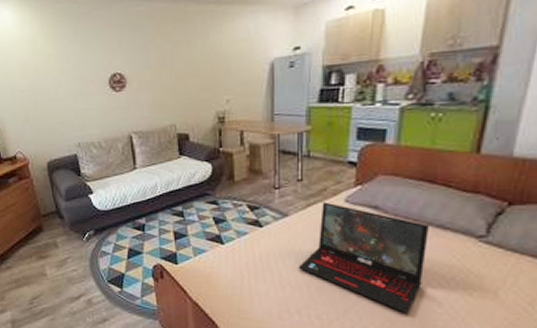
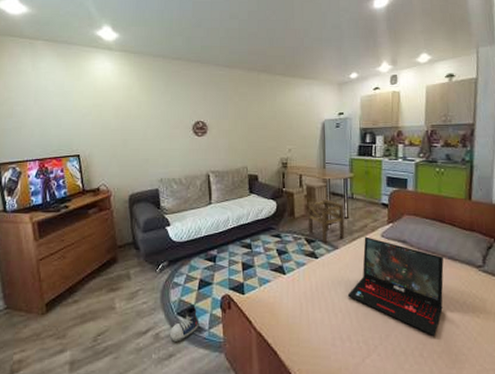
shoe: none [101,274,131,308] -> present [169,306,199,342]
stool: none [250,158,298,210] -> present [307,198,345,243]

